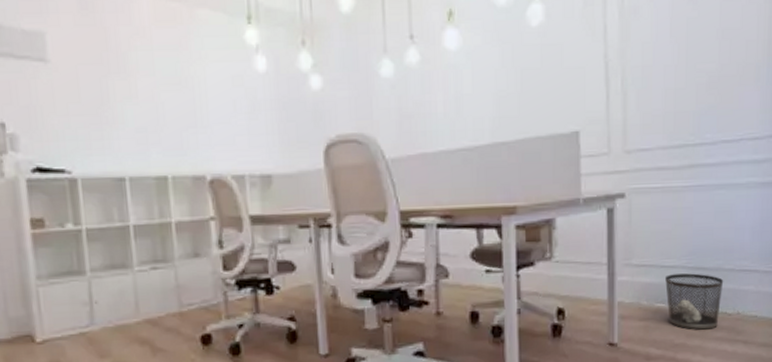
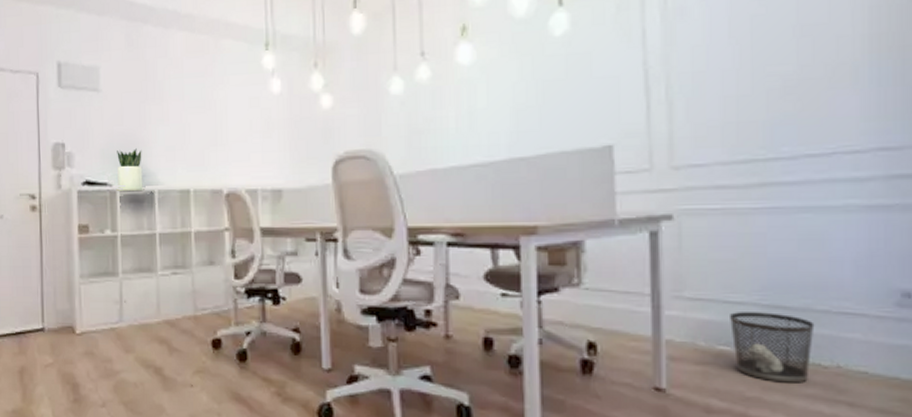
planter: none [75,130,114,180] -> present [115,148,146,192]

